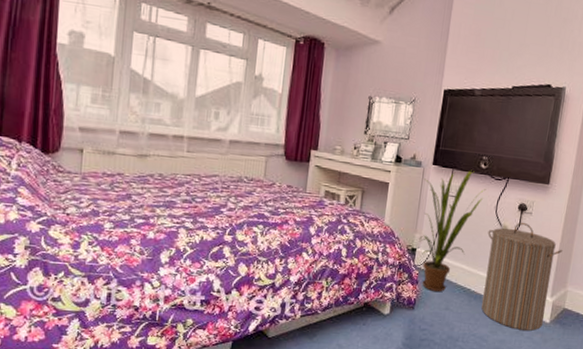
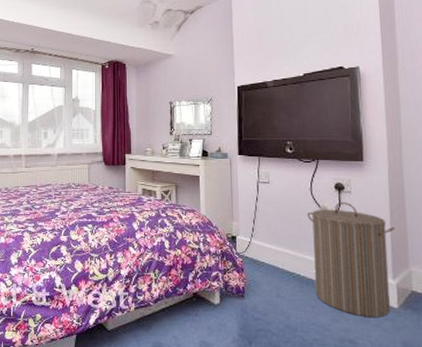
house plant: present [419,169,487,292] -> none [233,155,297,280]

